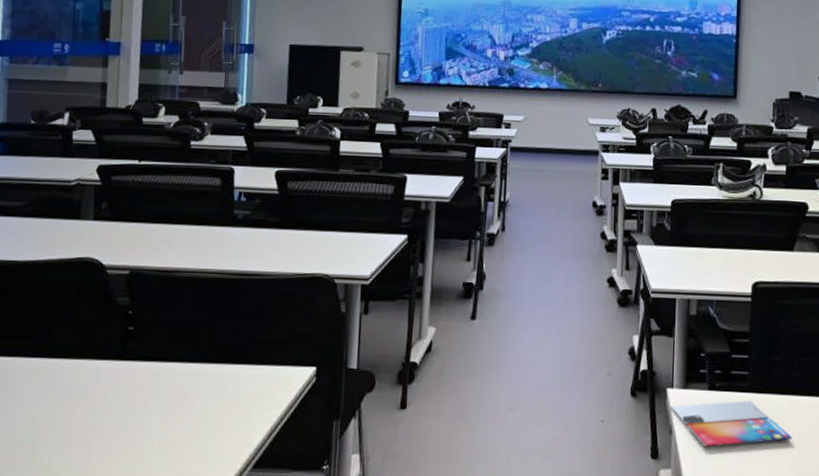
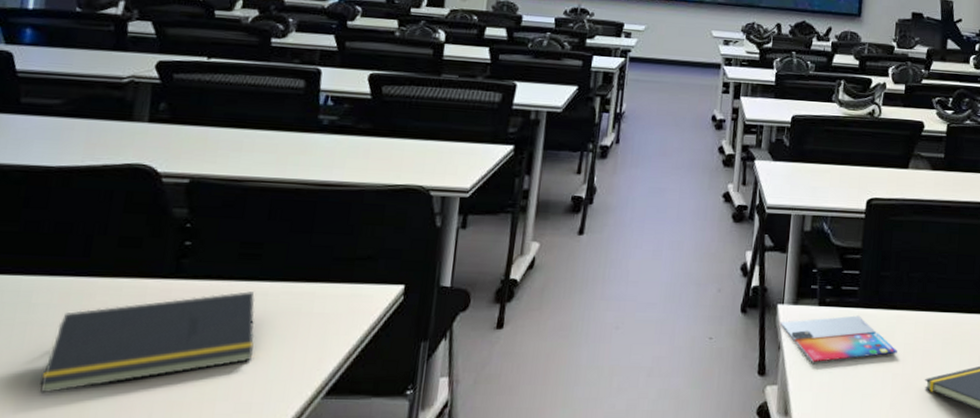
notepad: none [19,372,190,461] -> present [39,291,255,394]

